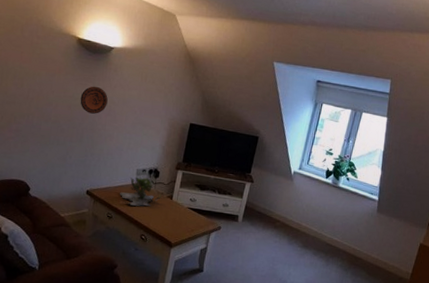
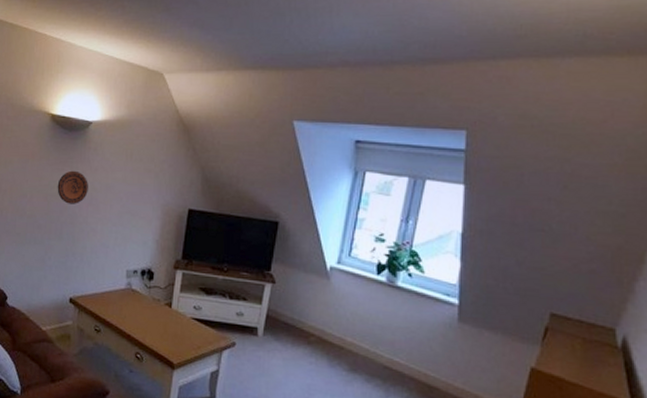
plant: present [120,176,162,206] -> none [108,279,158,317]

